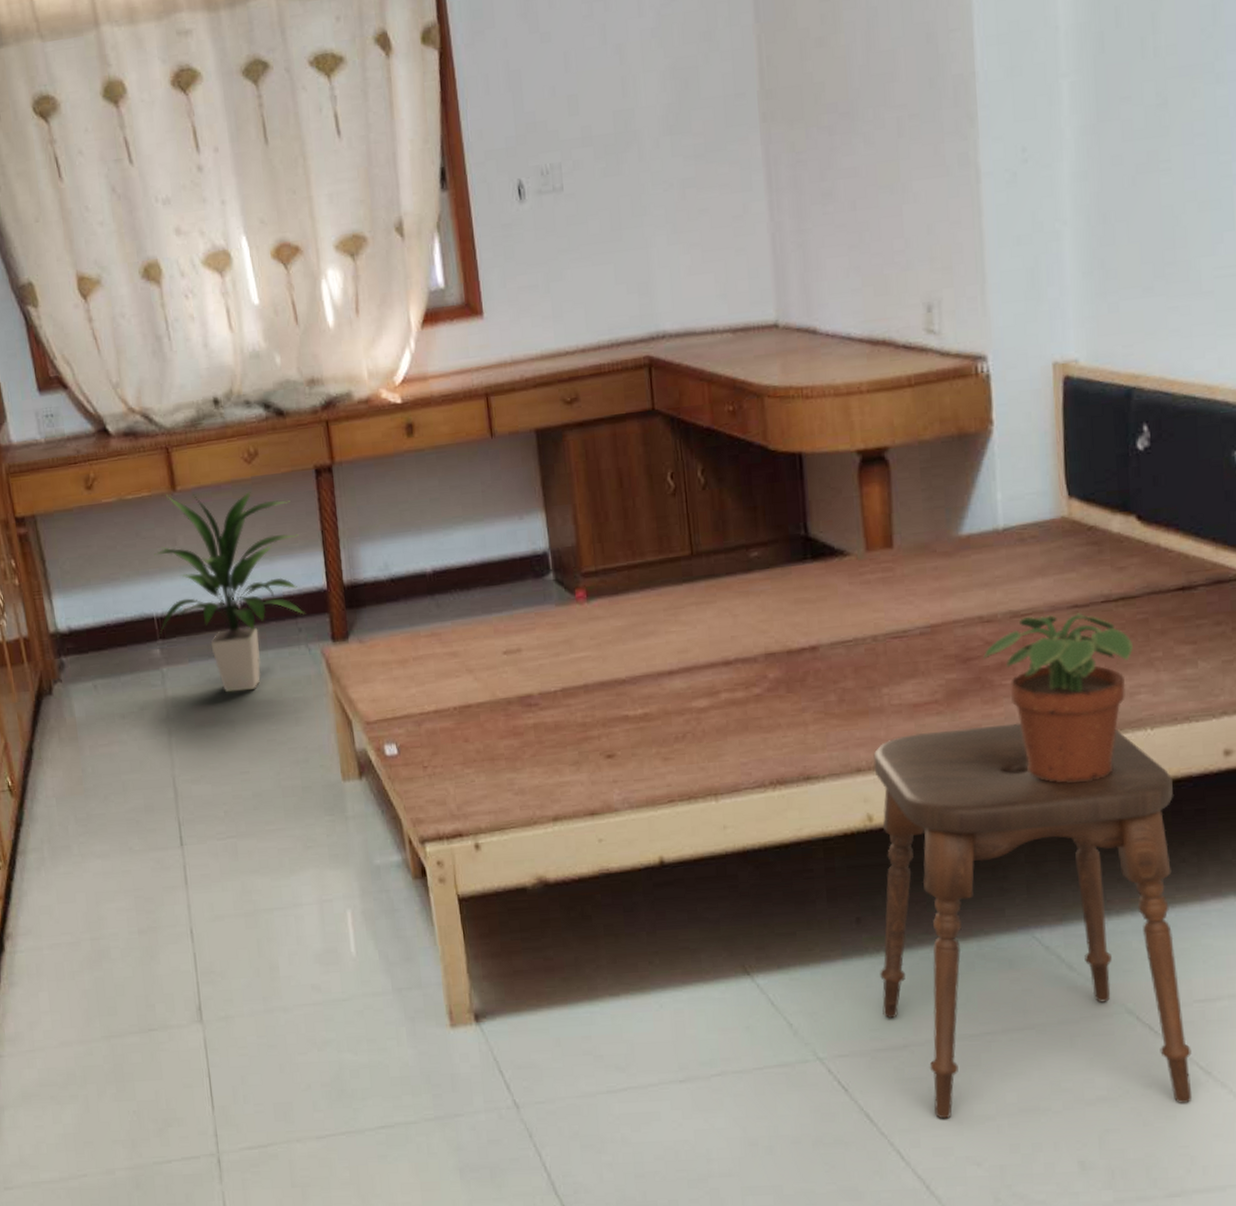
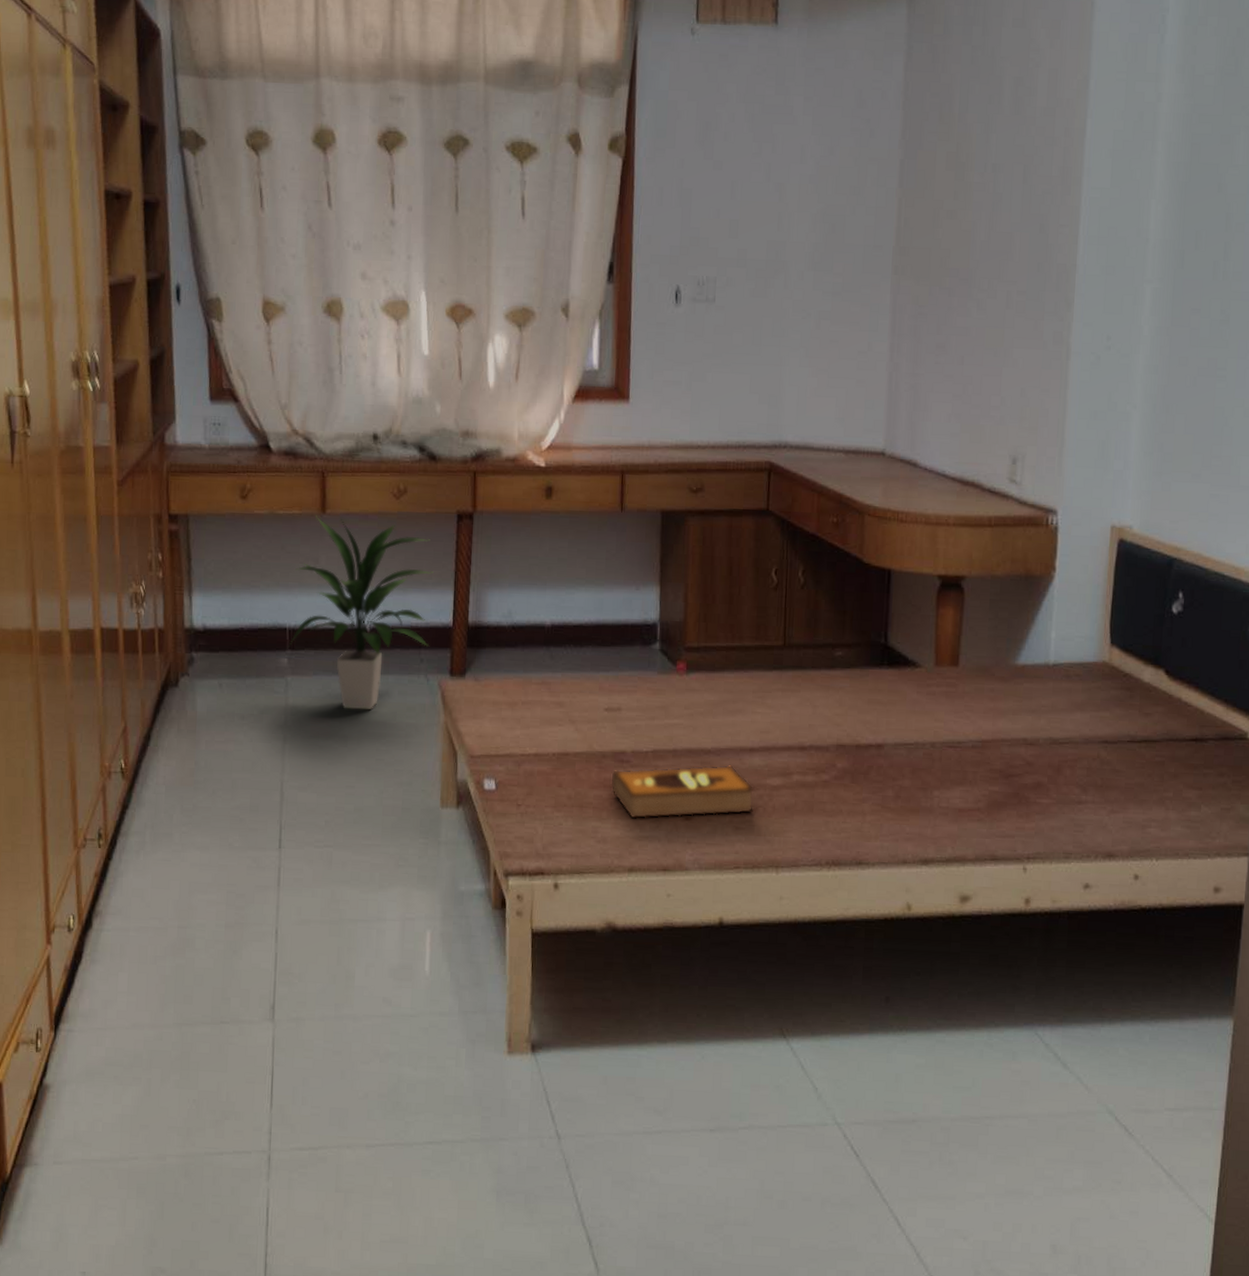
hardback book: none [519,692,682,765] -> present [609,764,756,819]
stool: present [873,723,1193,1119] -> none [898,835,1169,1201]
potted plant: present [983,613,1134,783] -> none [1023,744,1150,900]

